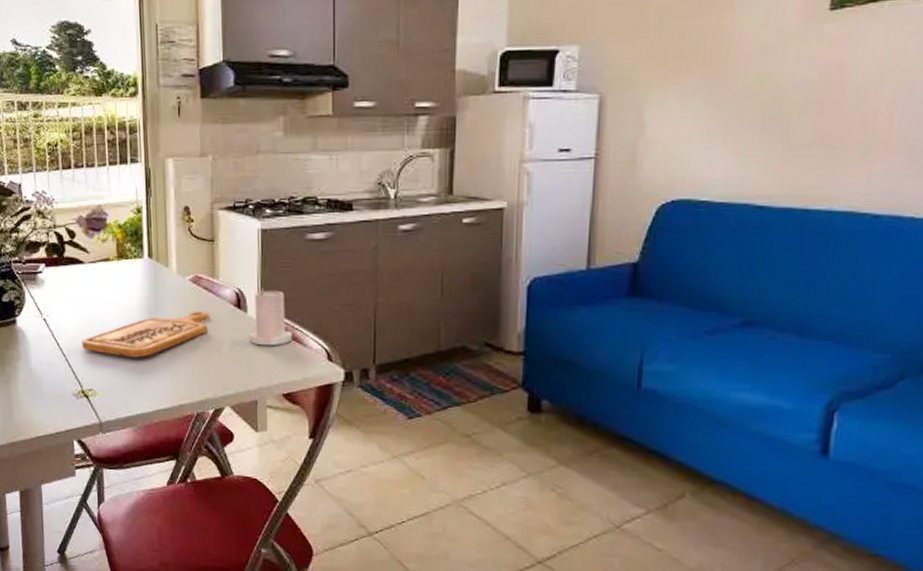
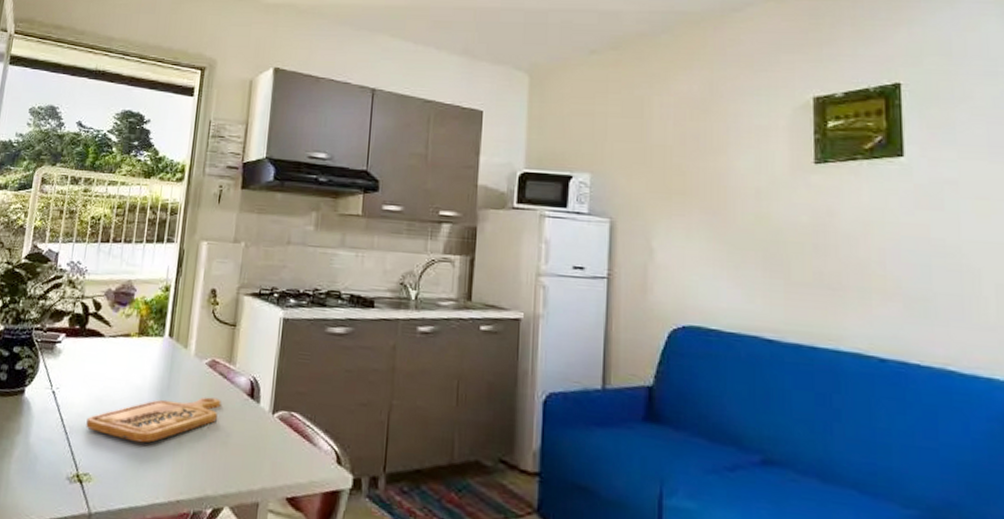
candle: present [248,287,293,346] -> none [257,377,304,442]

